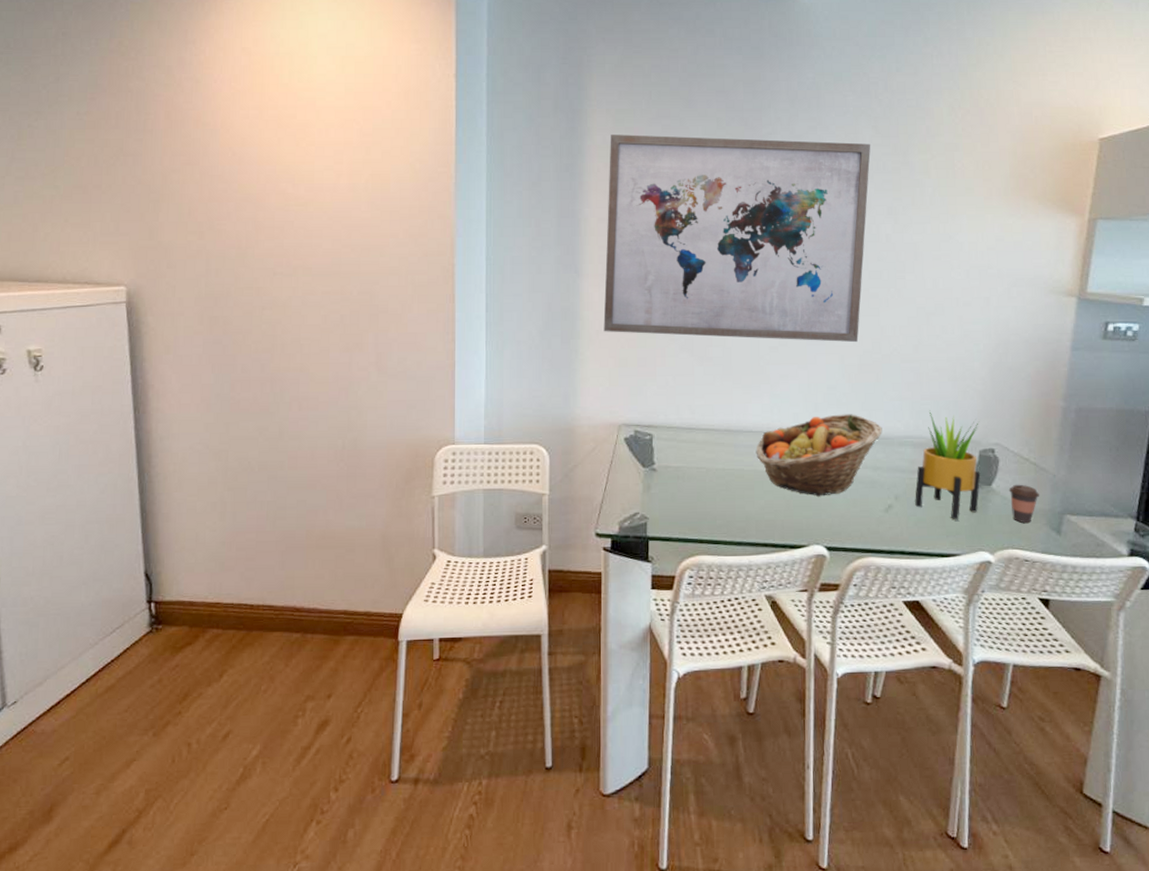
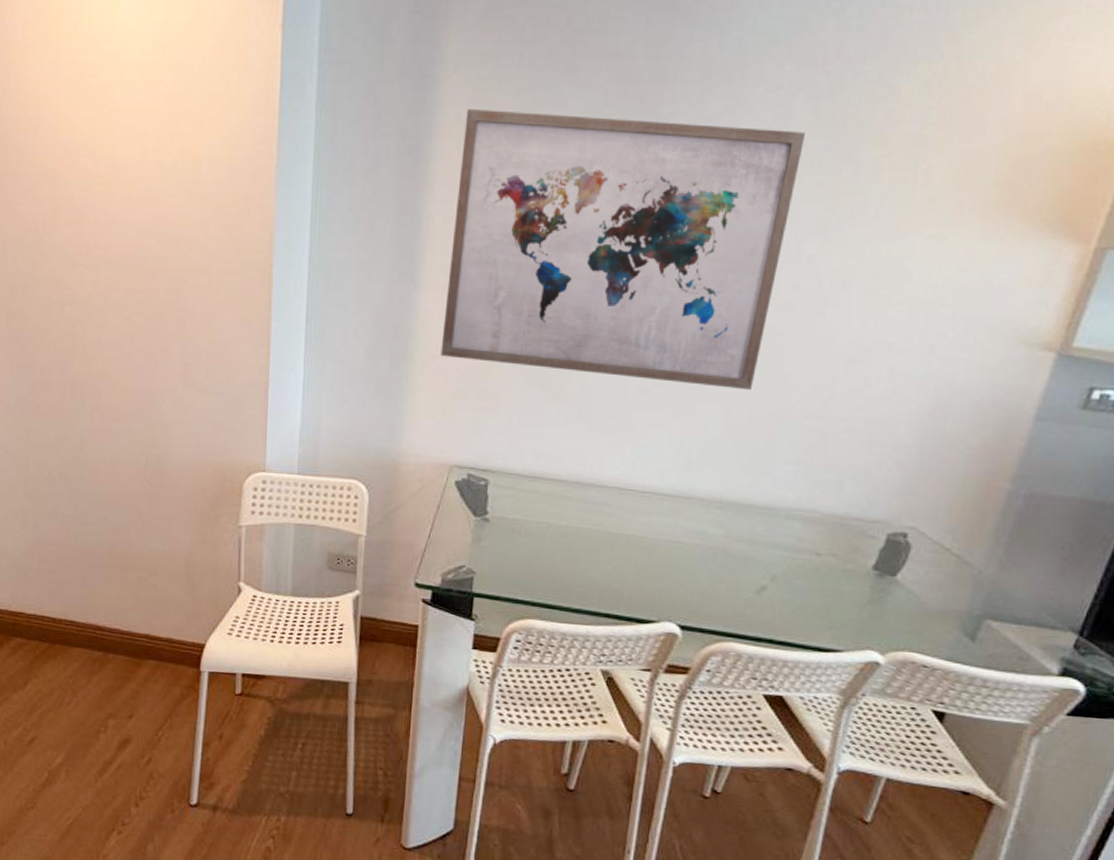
fruit basket: present [755,414,883,497] -> none [608,475,768,569]
potted plant: present [915,410,981,520] -> none [795,480,893,612]
coffee cup: present [1008,484,1040,524] -> none [916,577,957,625]

